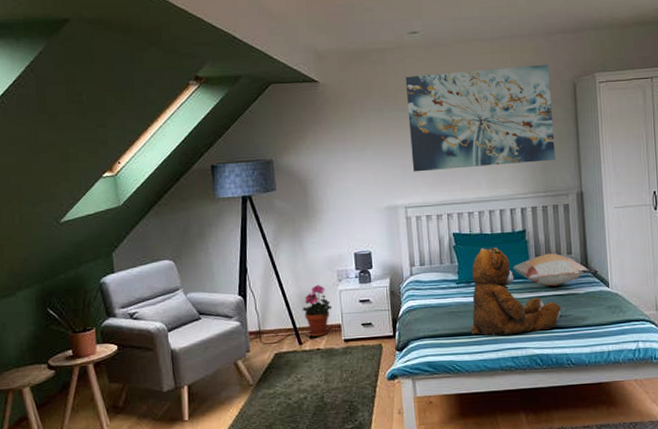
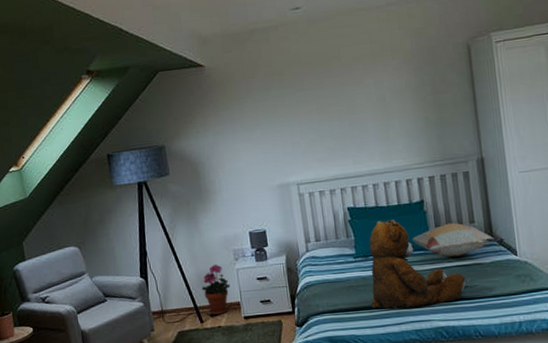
wall art: present [405,65,556,172] -> none [290,28,452,149]

